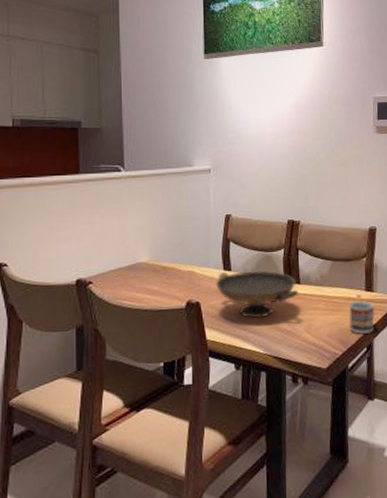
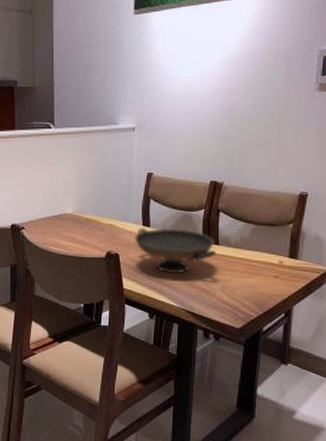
cup: present [348,301,375,335] -> none [267,267,298,301]

